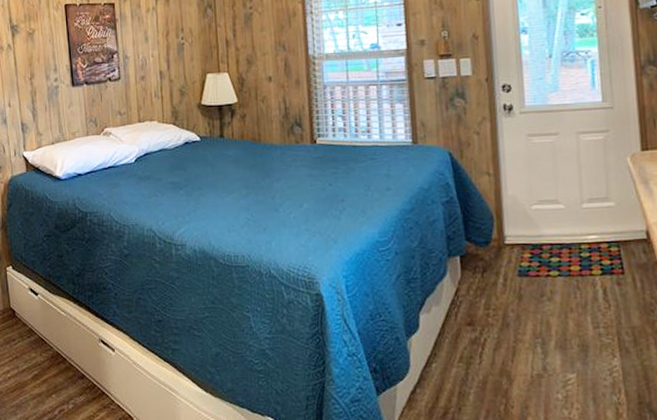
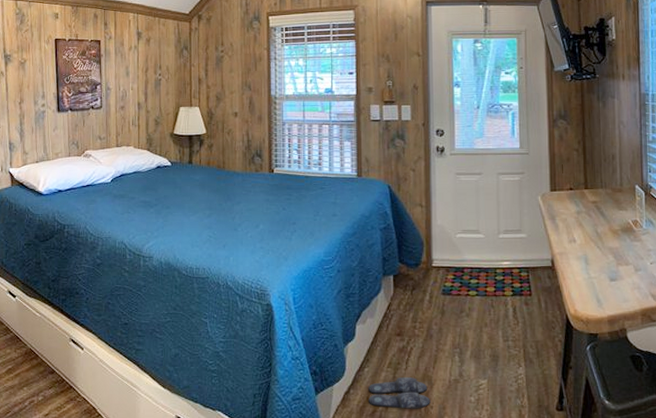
slippers: none [437,373,511,410] -> present [368,377,430,409]

